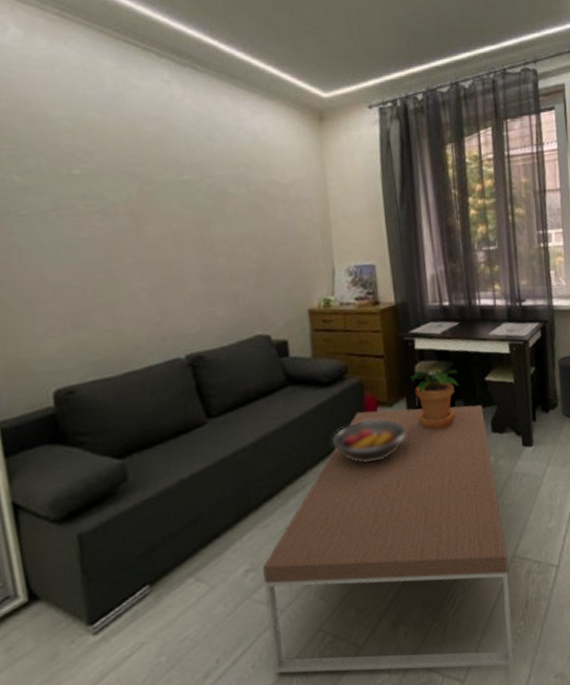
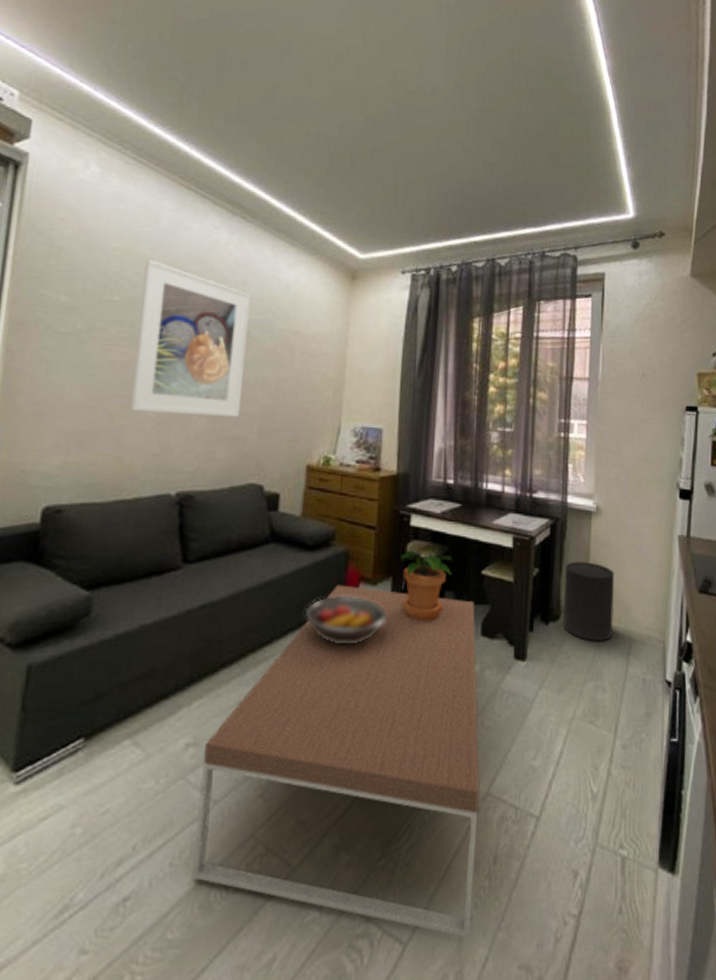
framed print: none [98,124,232,285] -> present [129,258,250,417]

